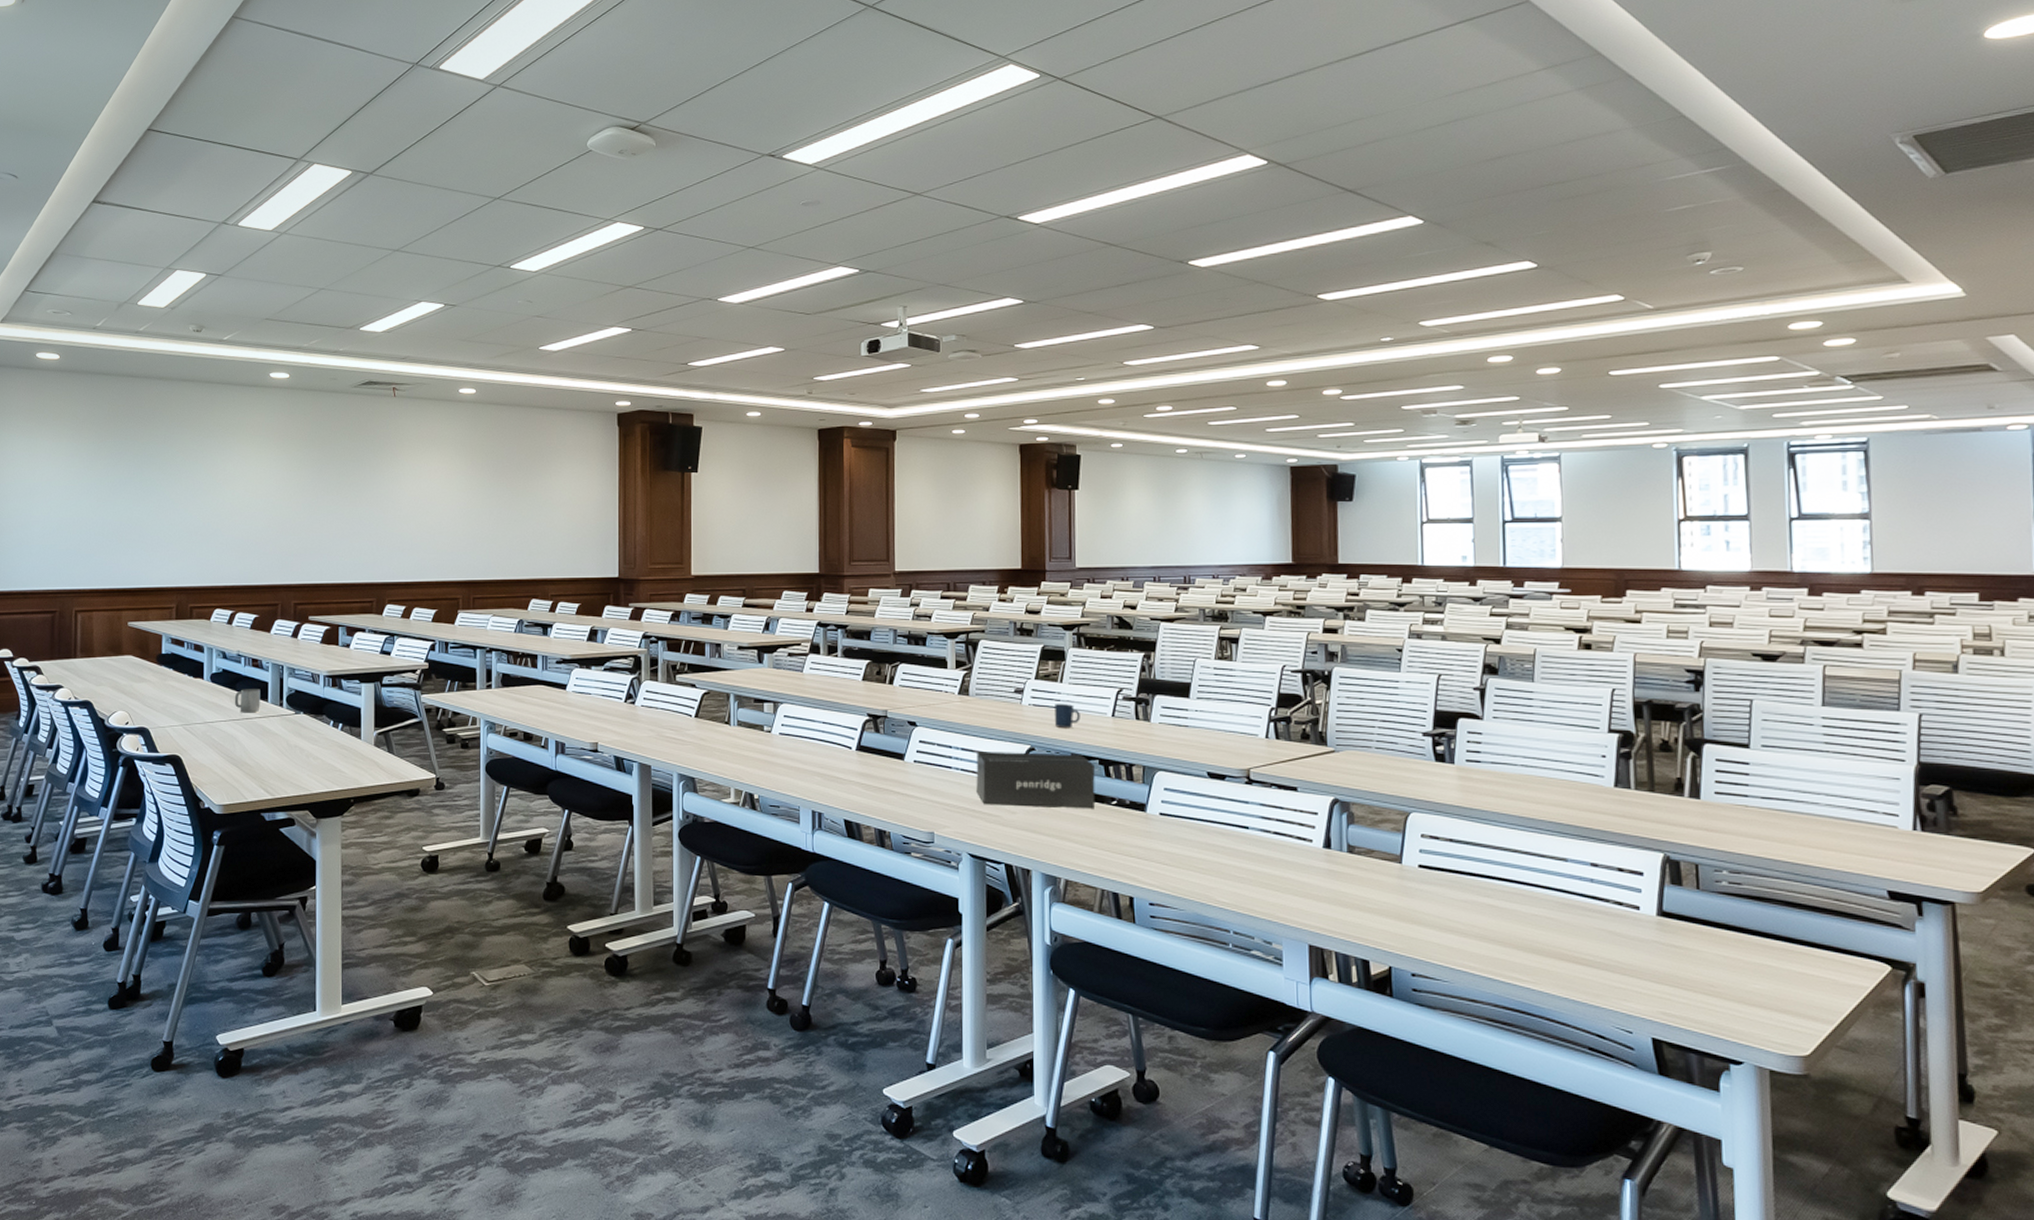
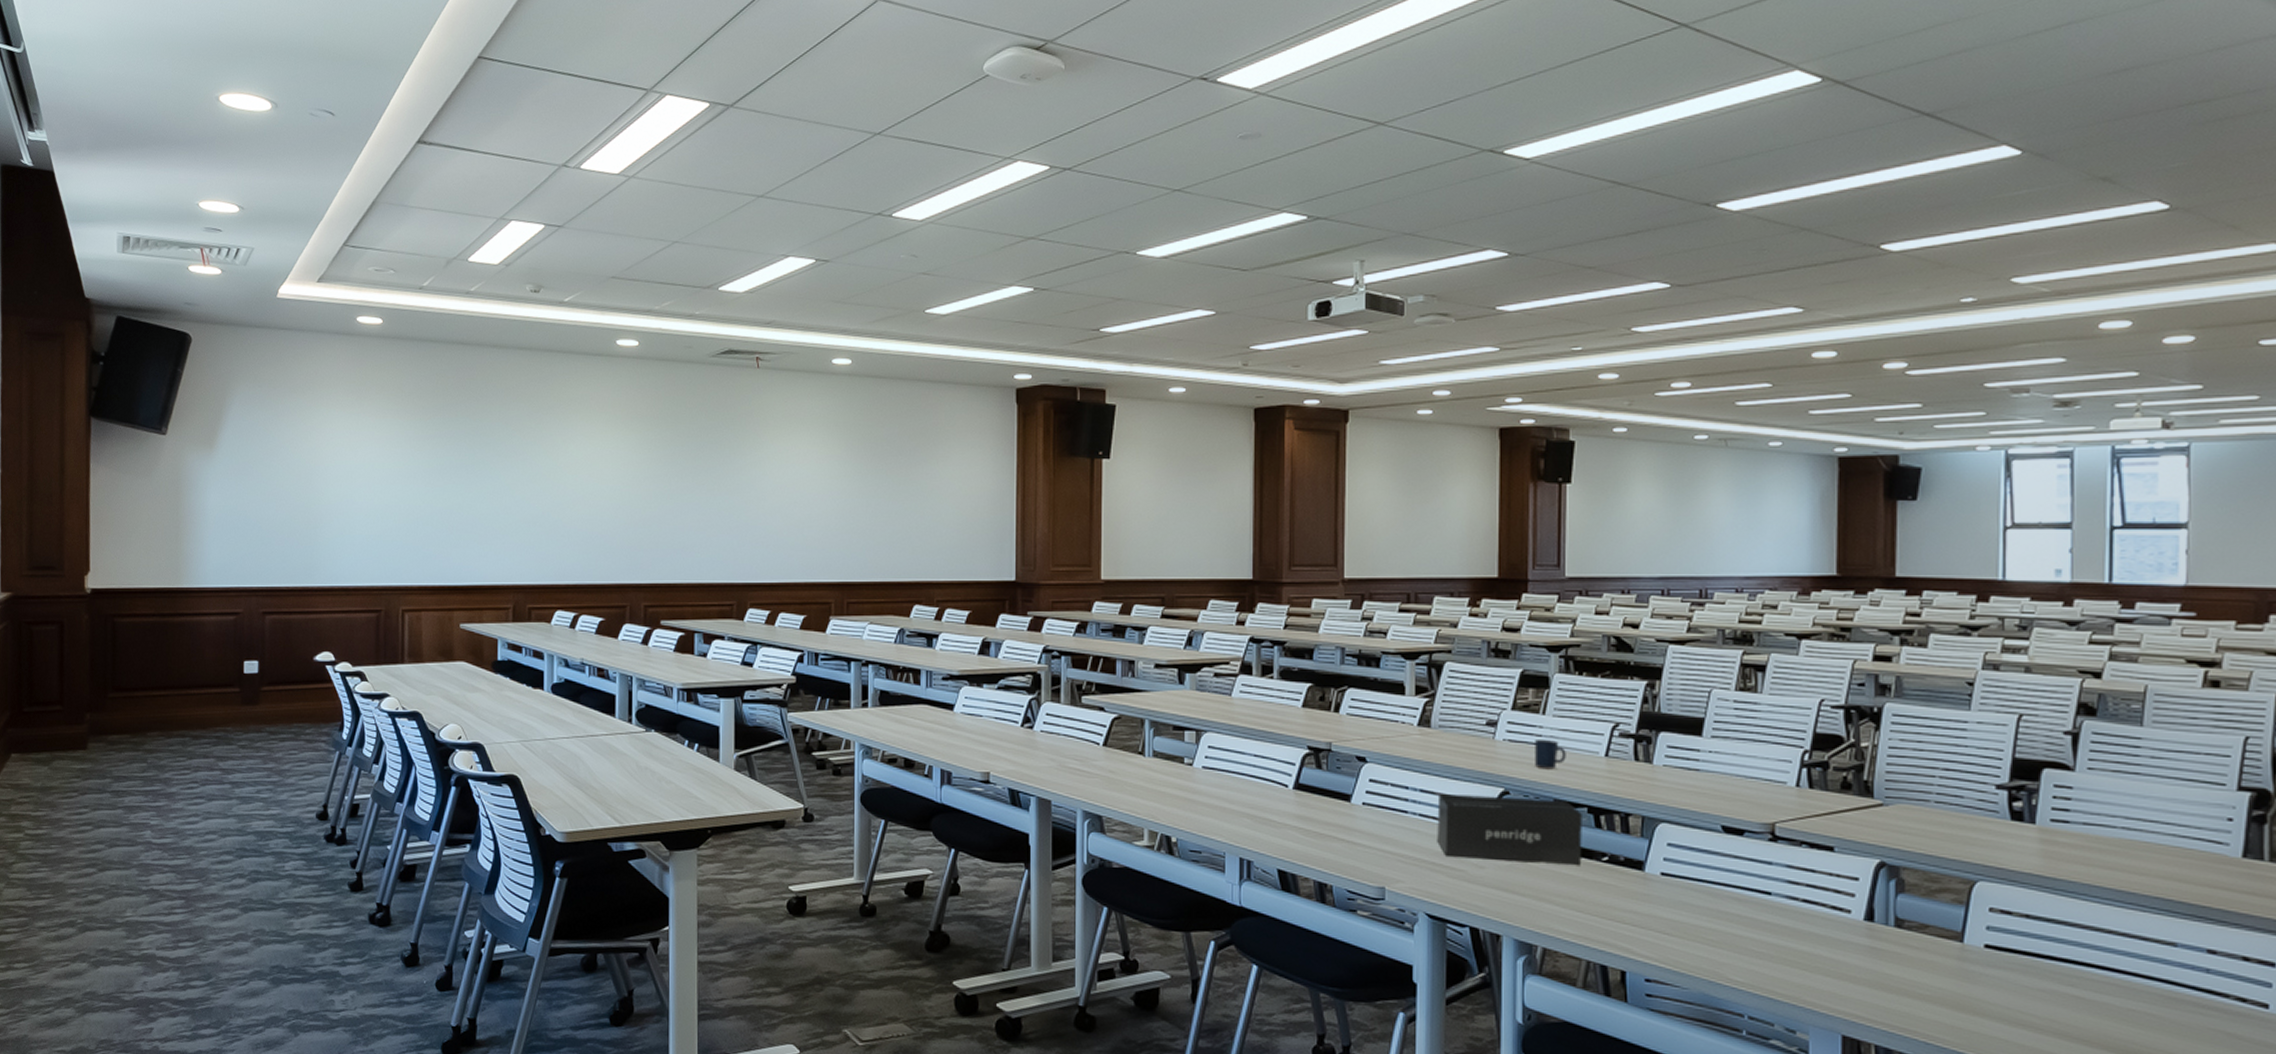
mug: present [234,689,260,713] -> none [577,702,607,730]

